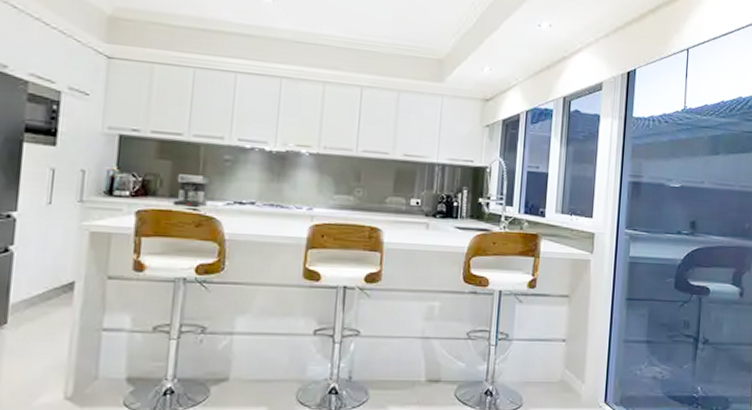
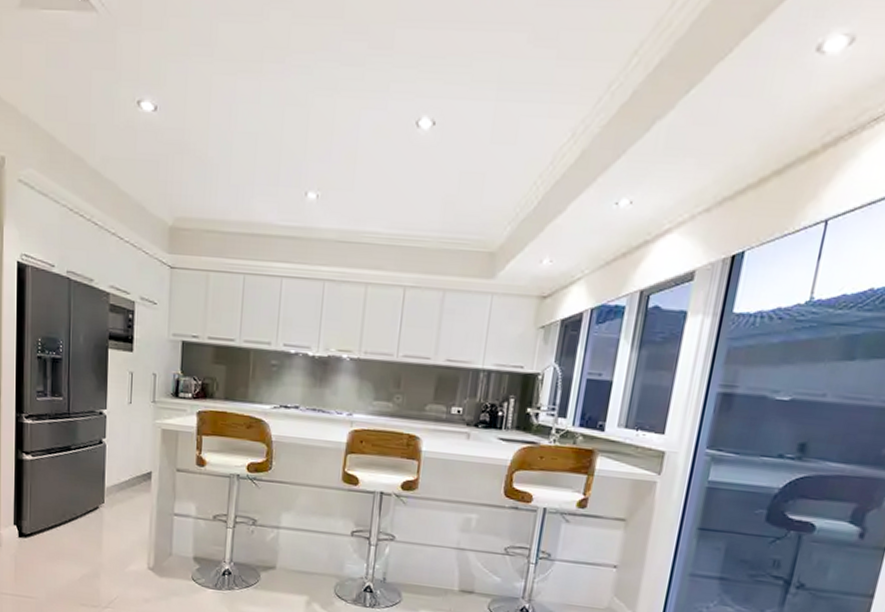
coffee maker: present [173,174,209,208] -> none [227,378,258,410]

